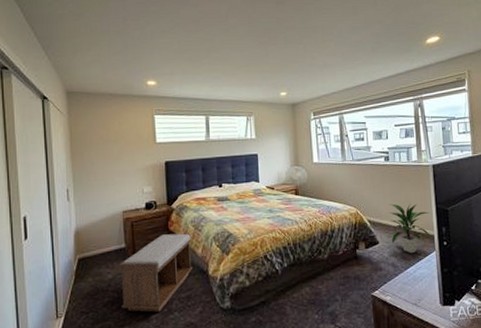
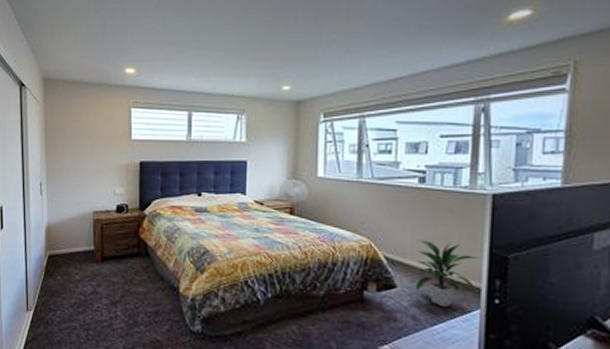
bench: present [119,233,193,312] -> none [87,241,163,322]

